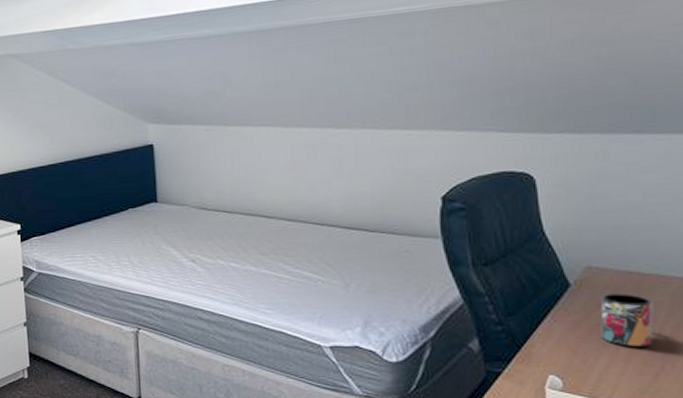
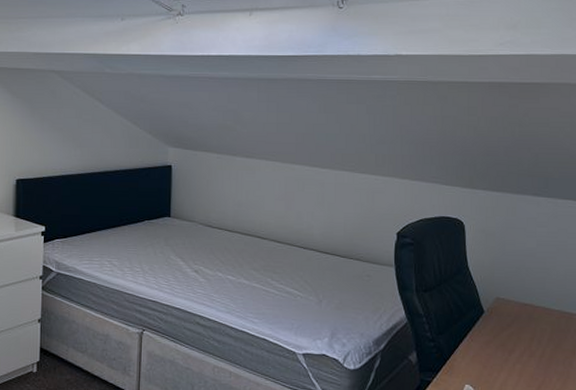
mug: present [600,293,653,346] -> none [503,320,540,364]

